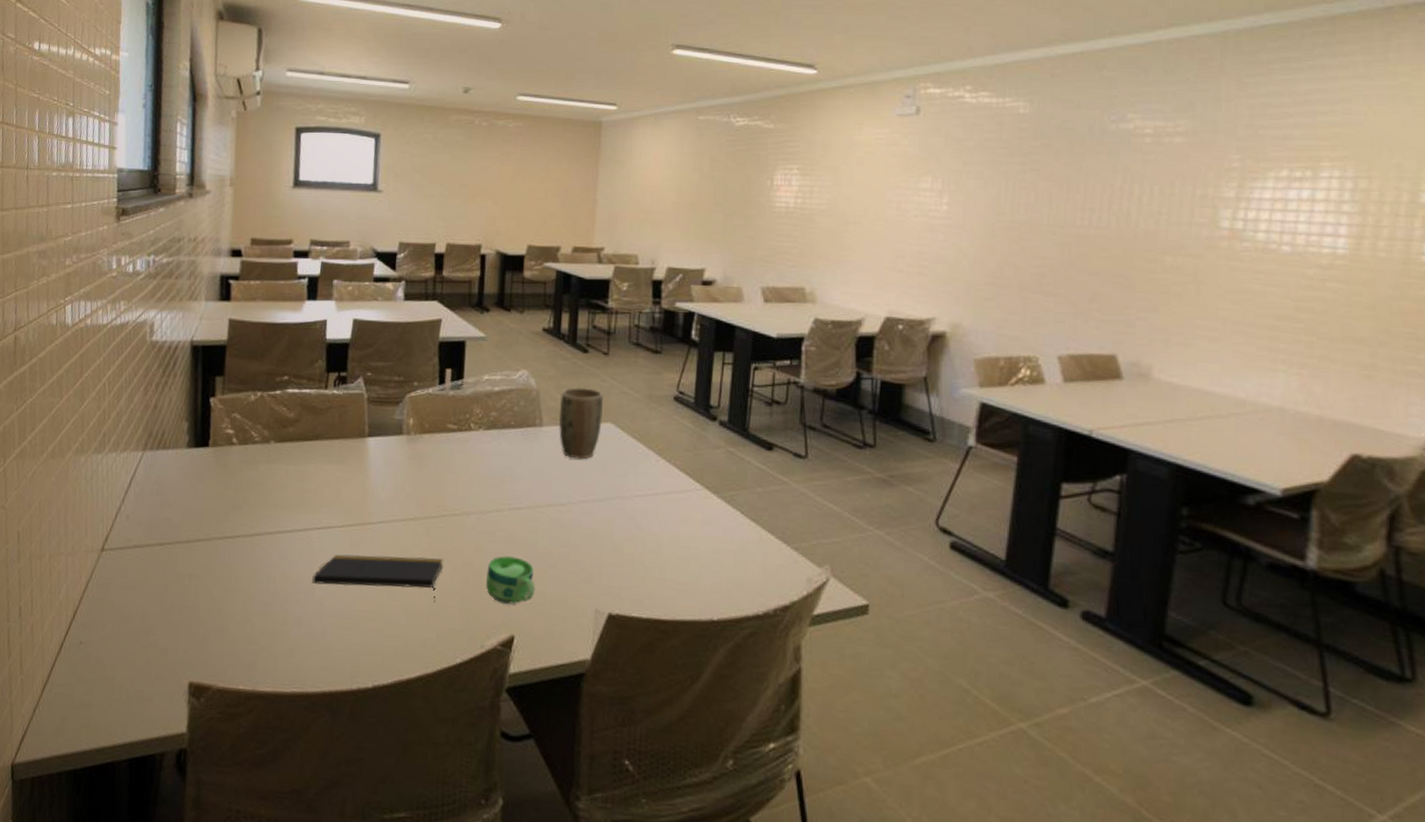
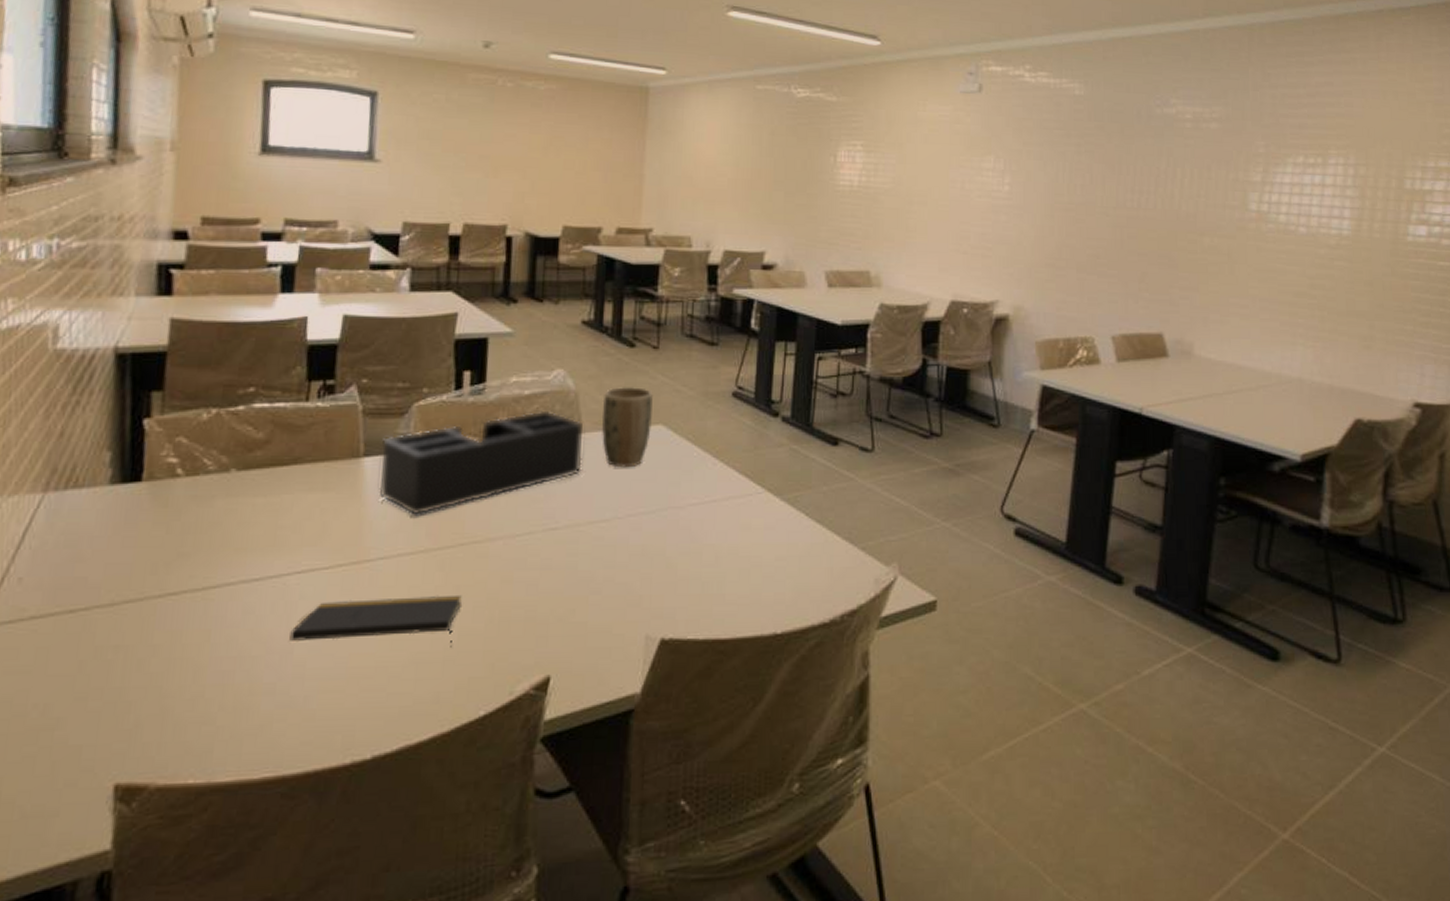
desk organizer: none [379,405,543,489] -> present [379,410,582,515]
cup: present [486,556,536,604] -> none [515,585,575,640]

